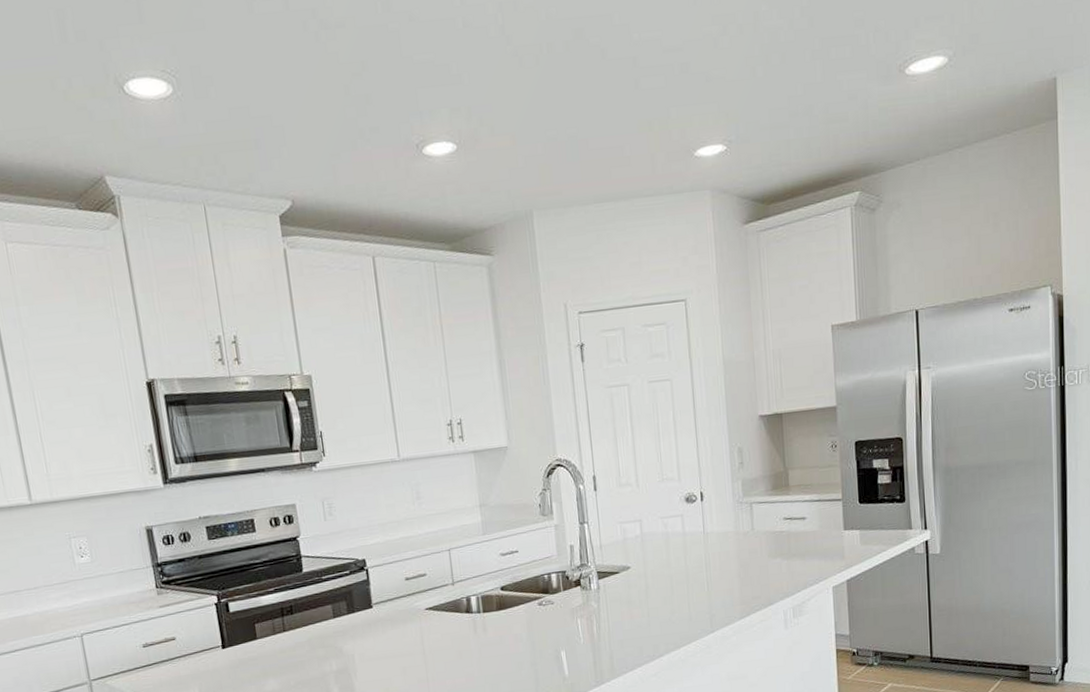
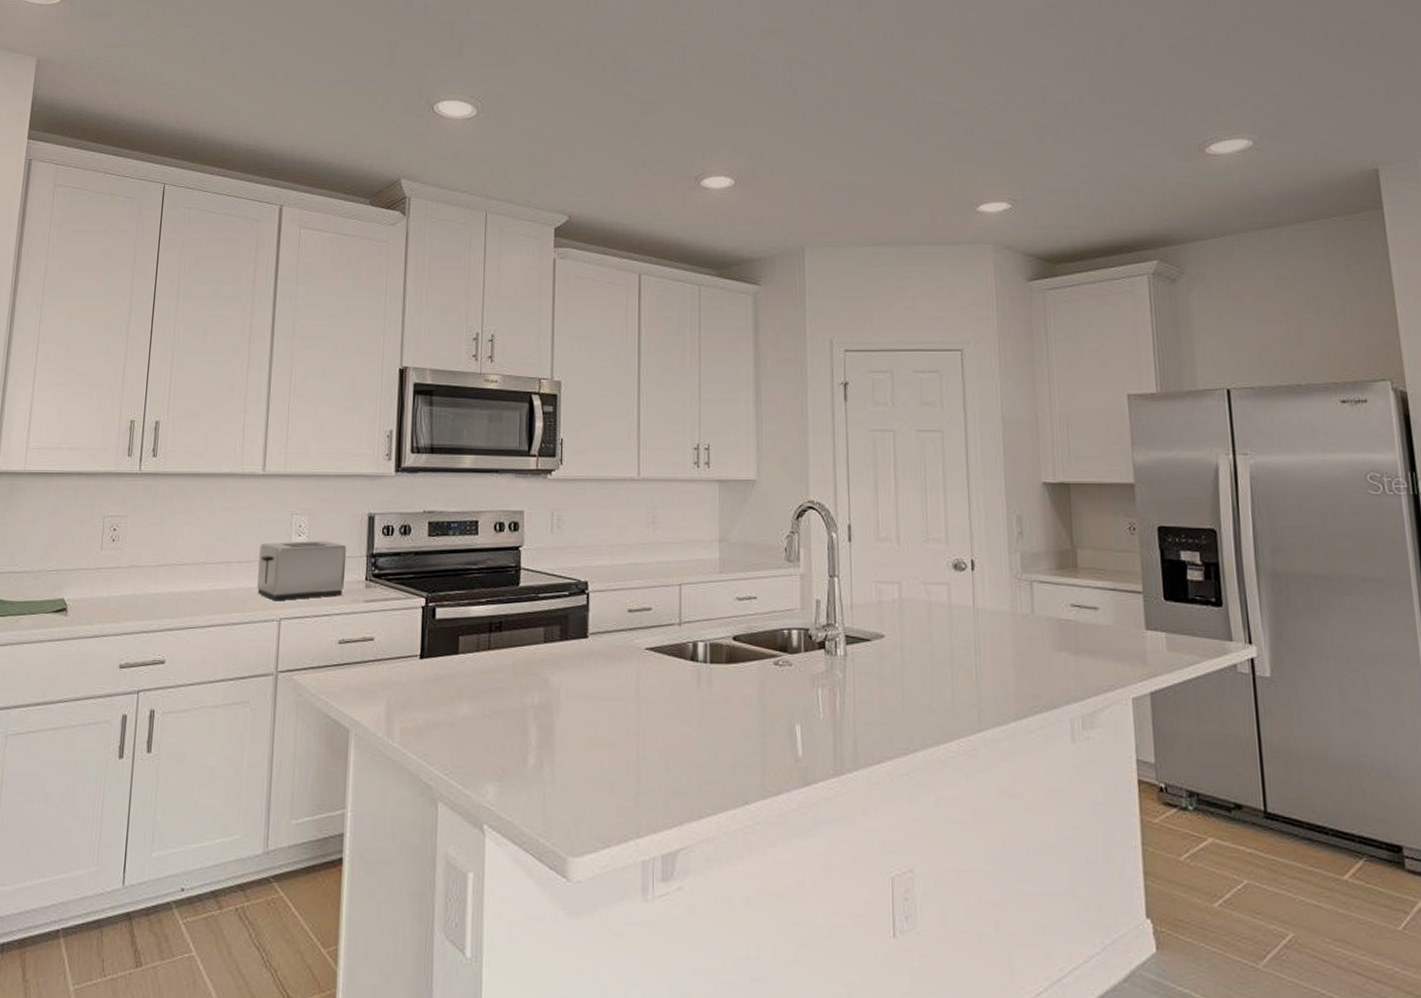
toaster: none [45,557,137,620] -> present [257,541,347,601]

